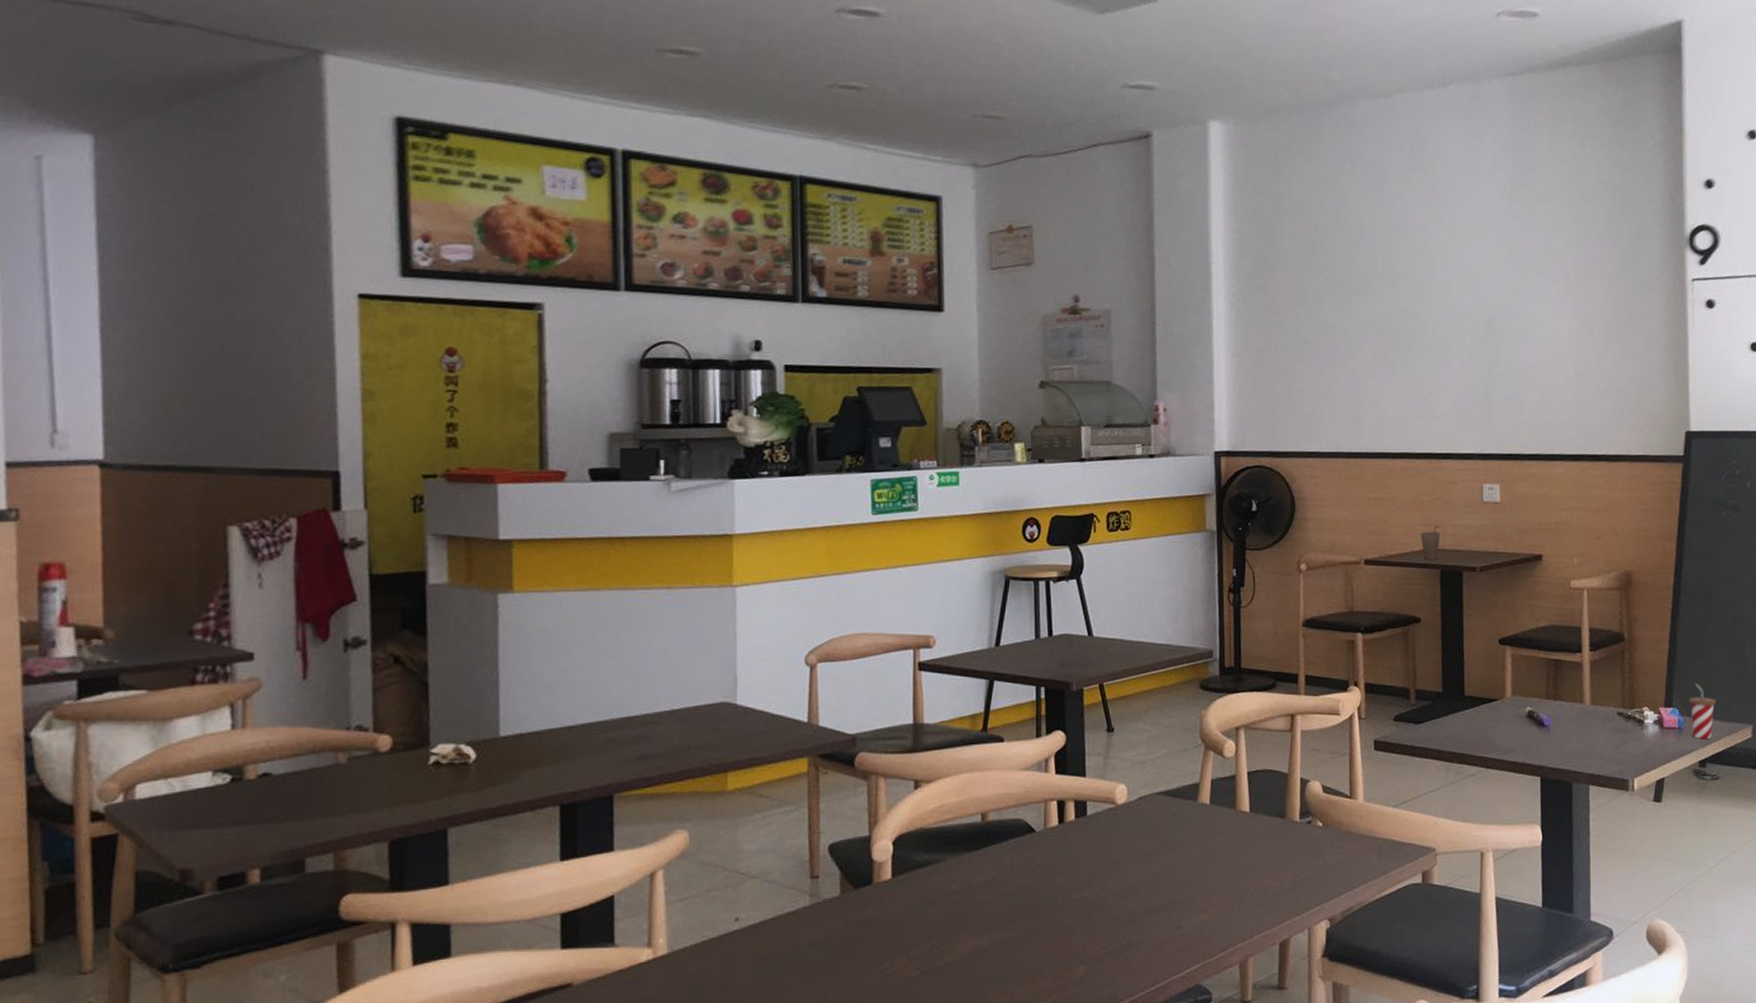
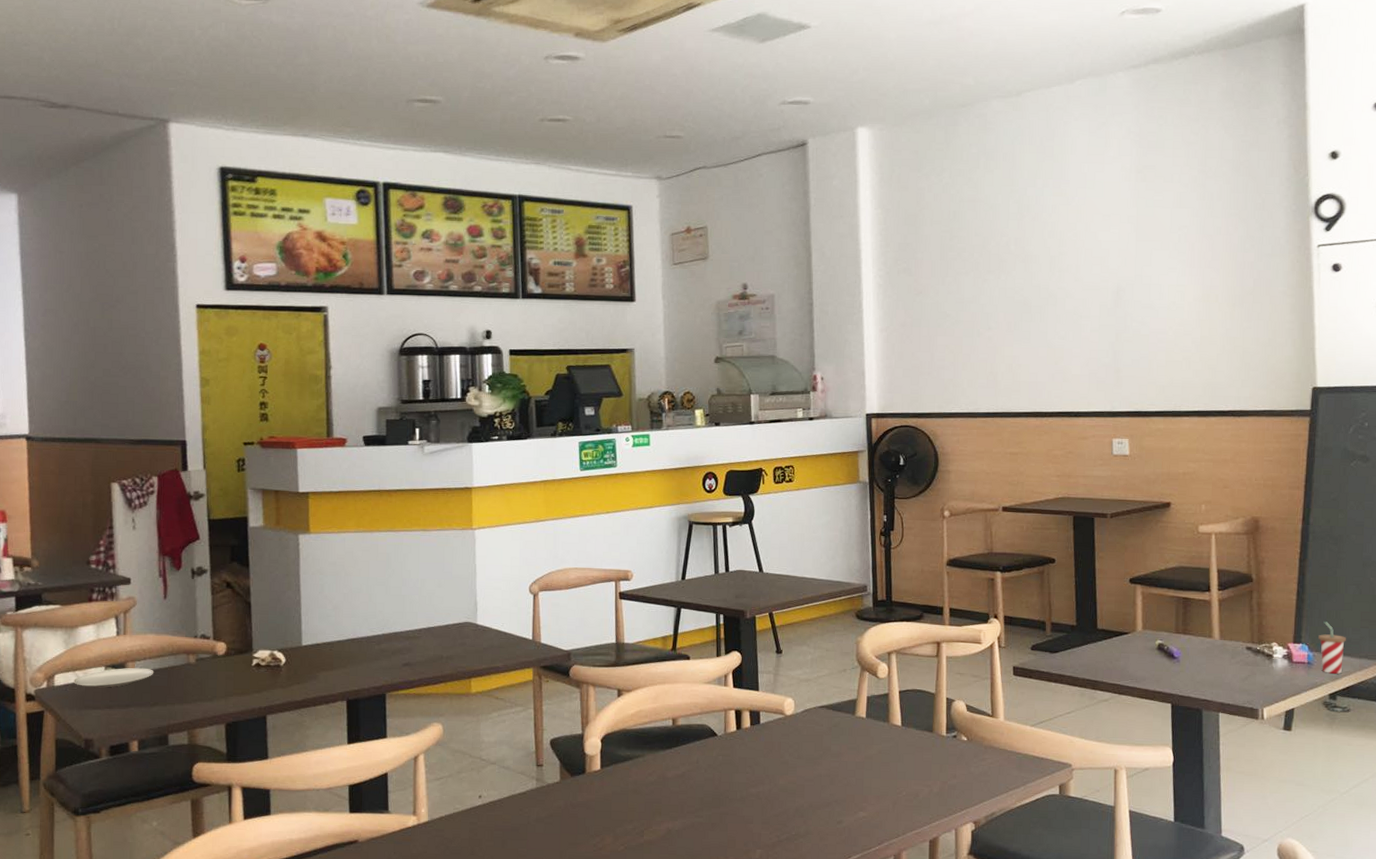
plate: none [164,771,287,800] -> present [73,667,154,688]
cup: present [1420,525,1441,561] -> none [1054,476,1073,509]

